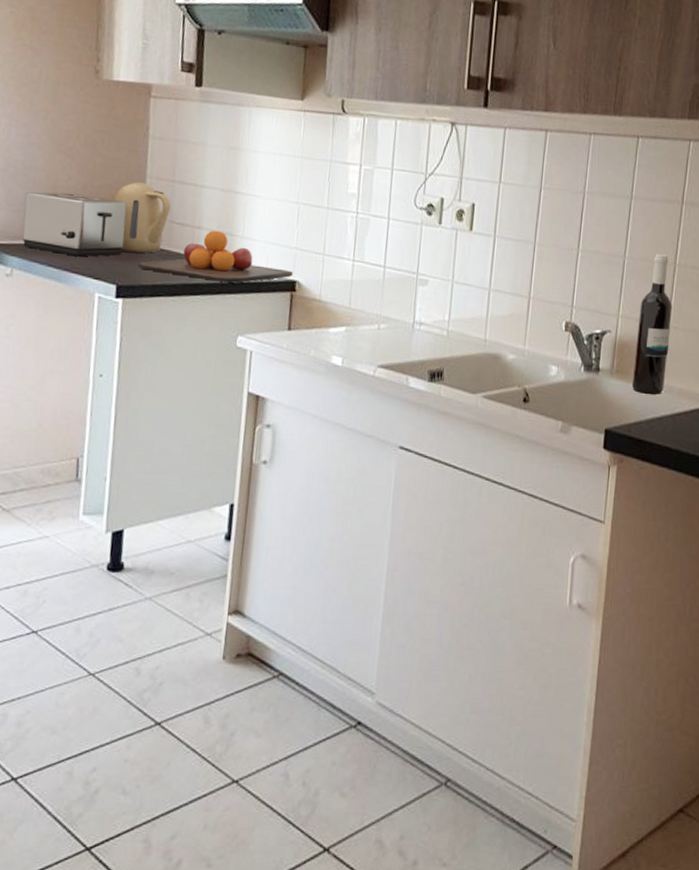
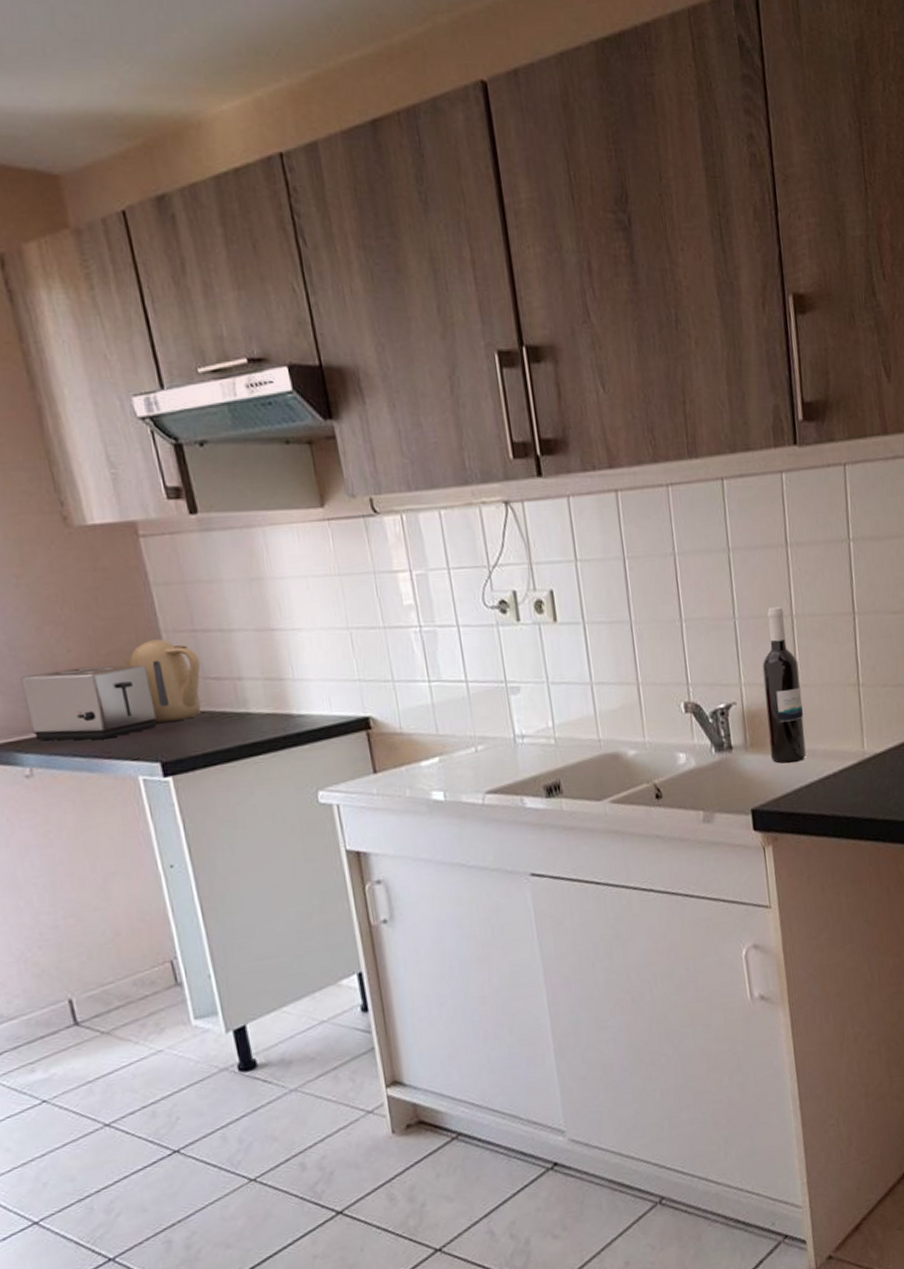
chopping board: present [138,230,294,283] -> none [179,677,364,739]

